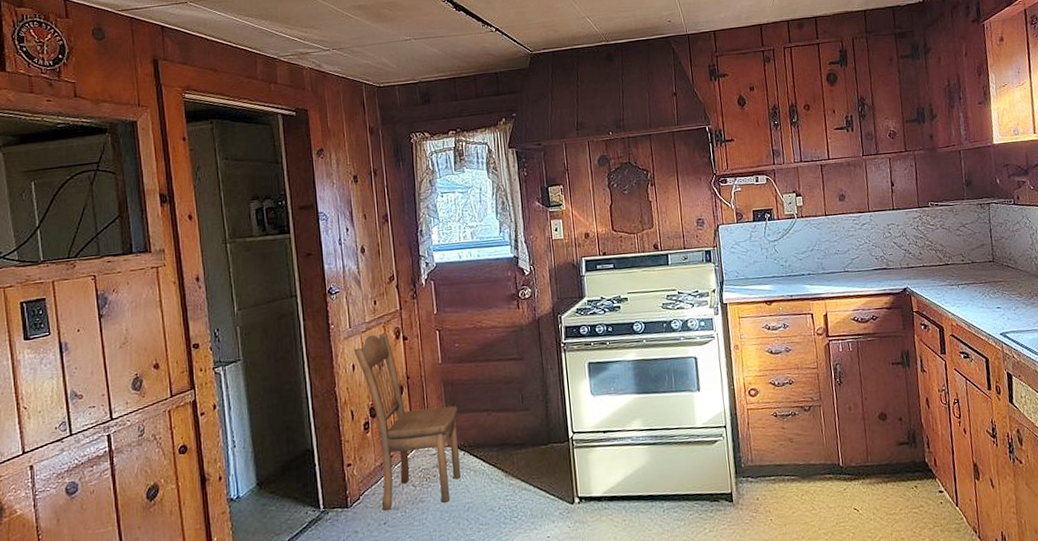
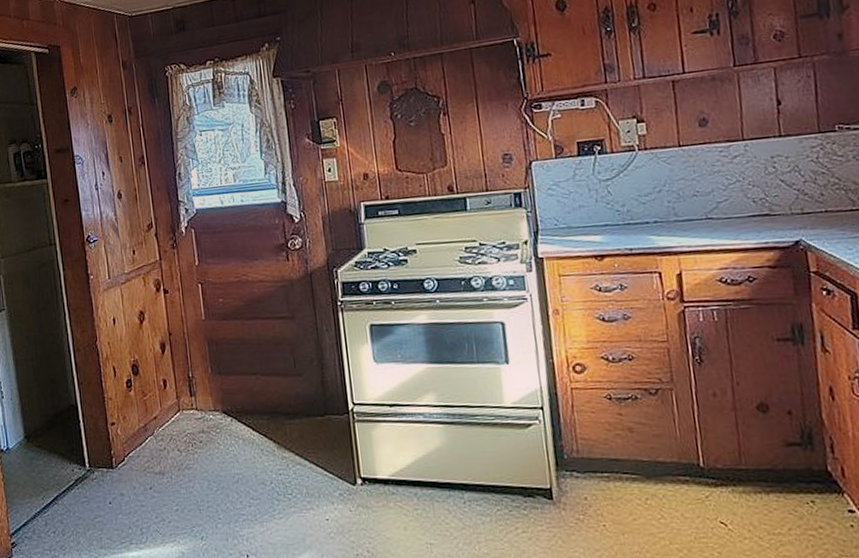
dining chair: present [354,333,461,510] -> none [114,285,229,474]

